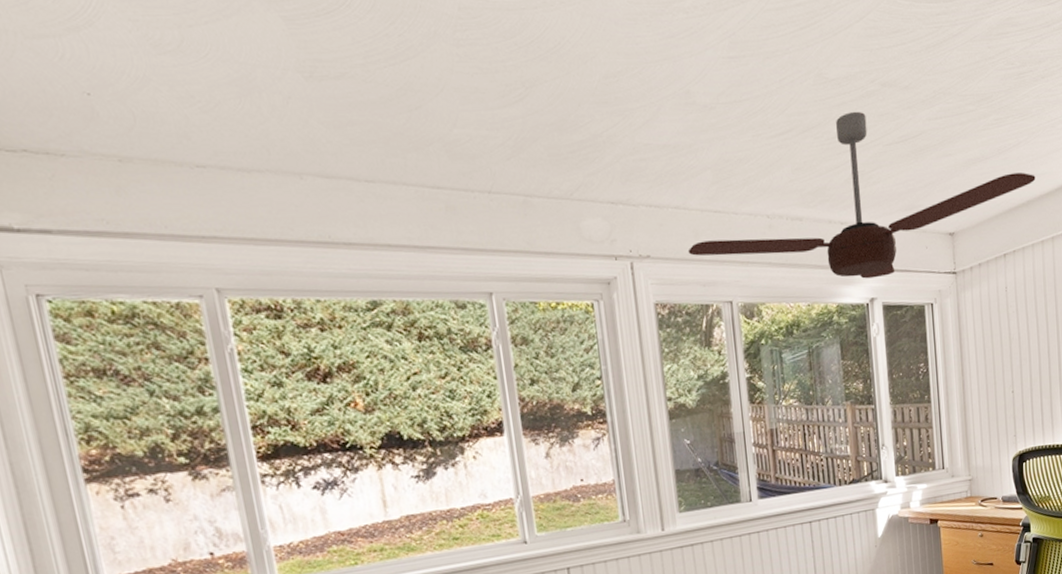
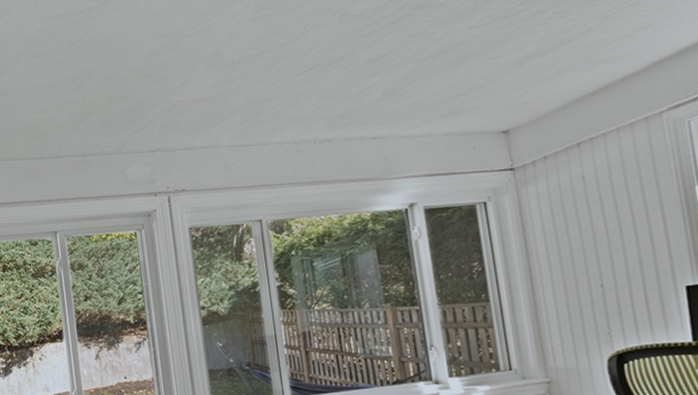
ceiling fan: present [688,111,1036,279] -> none [219,36,616,187]

